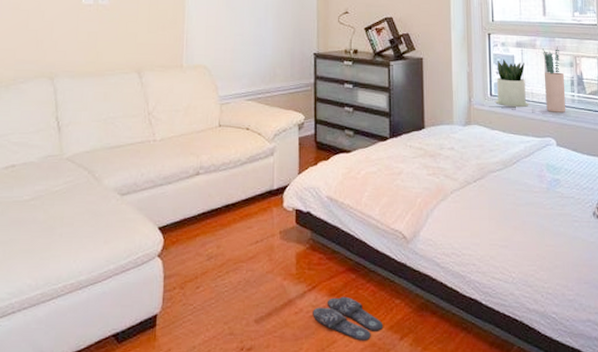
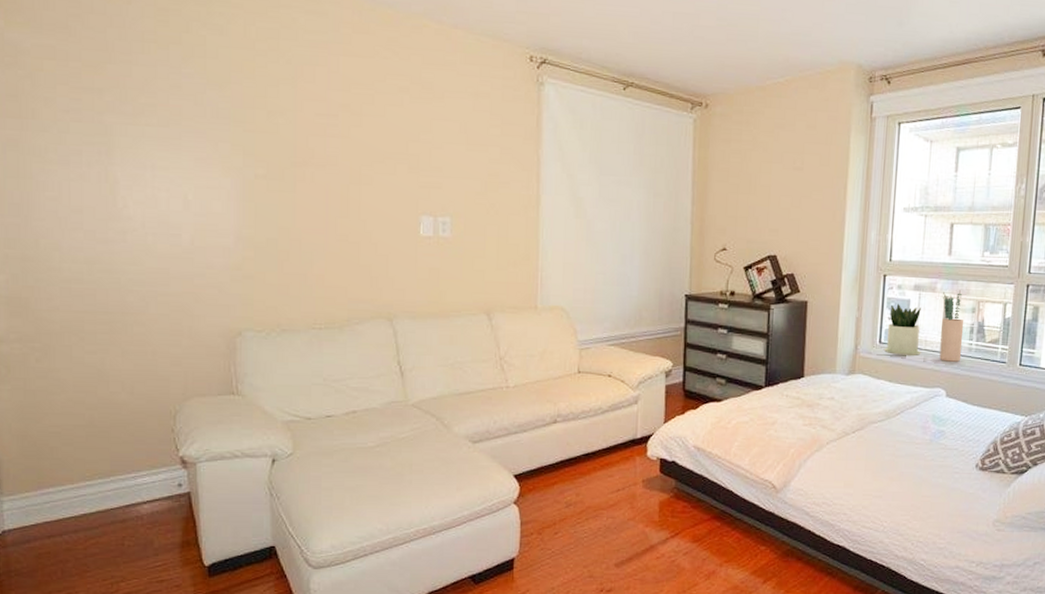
slippers: present [313,296,383,341] -> none [675,542,747,584]

